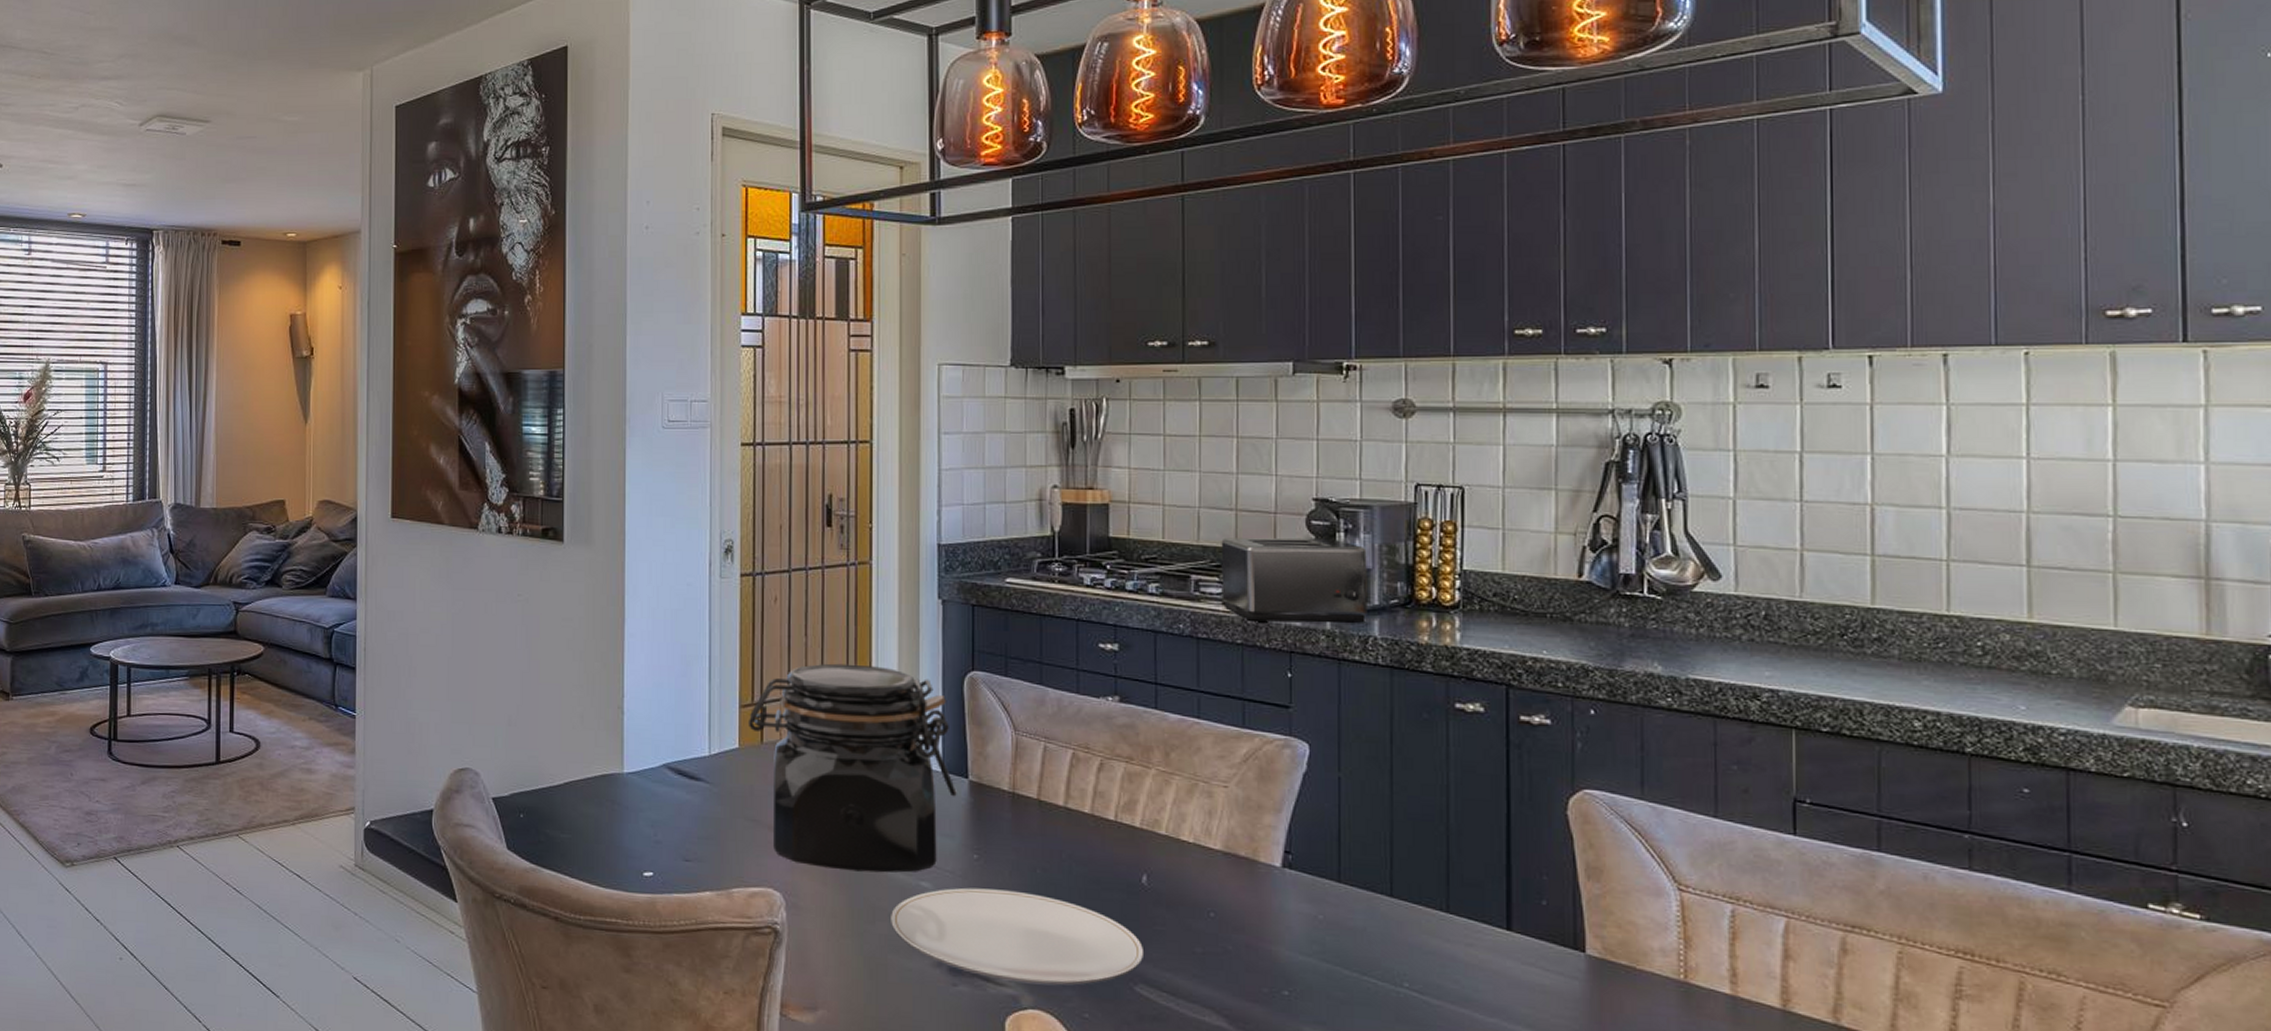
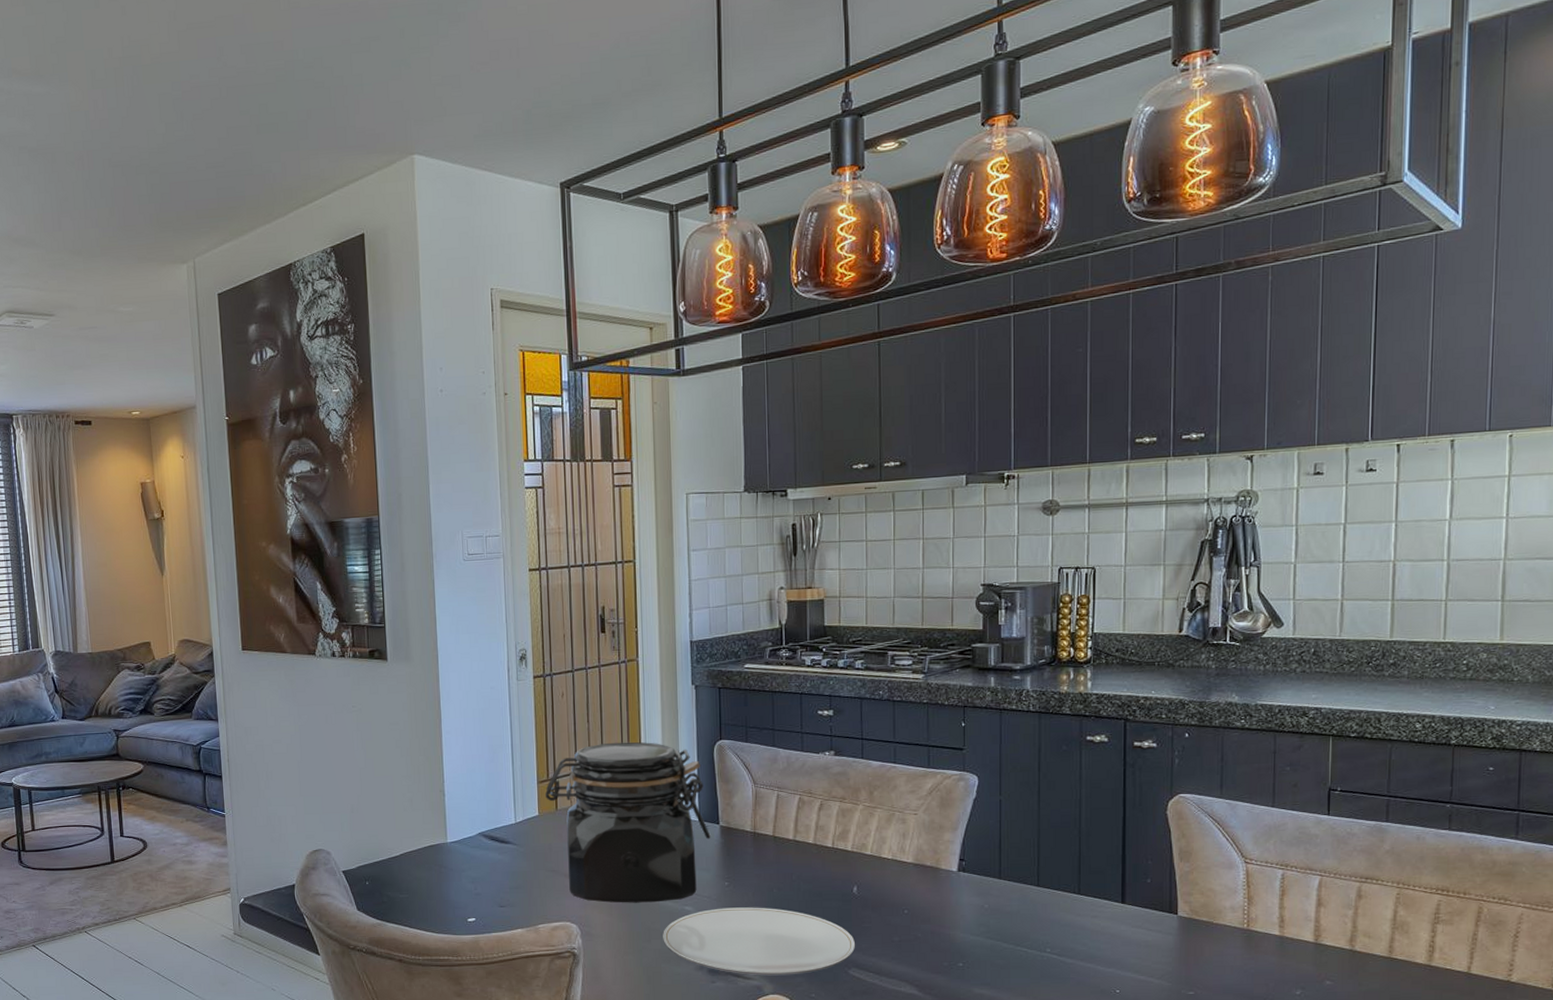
toaster: present [1221,537,1367,623] -> none [911,615,1022,685]

